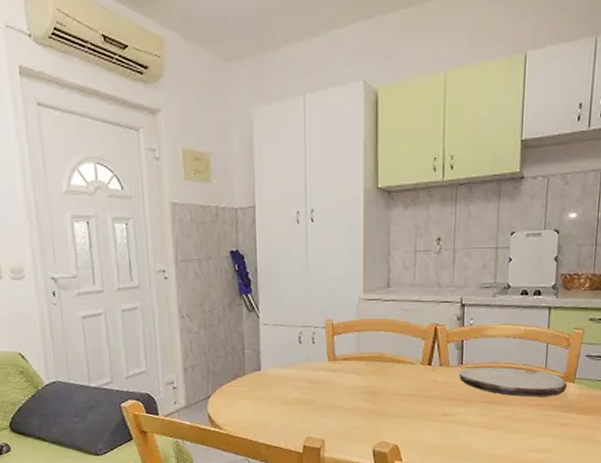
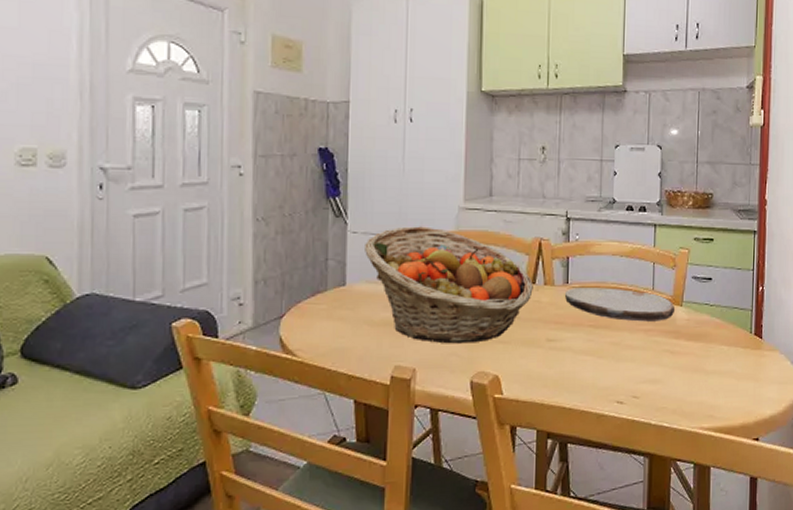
fruit basket: none [276,317,429,419] -> present [365,226,533,344]

